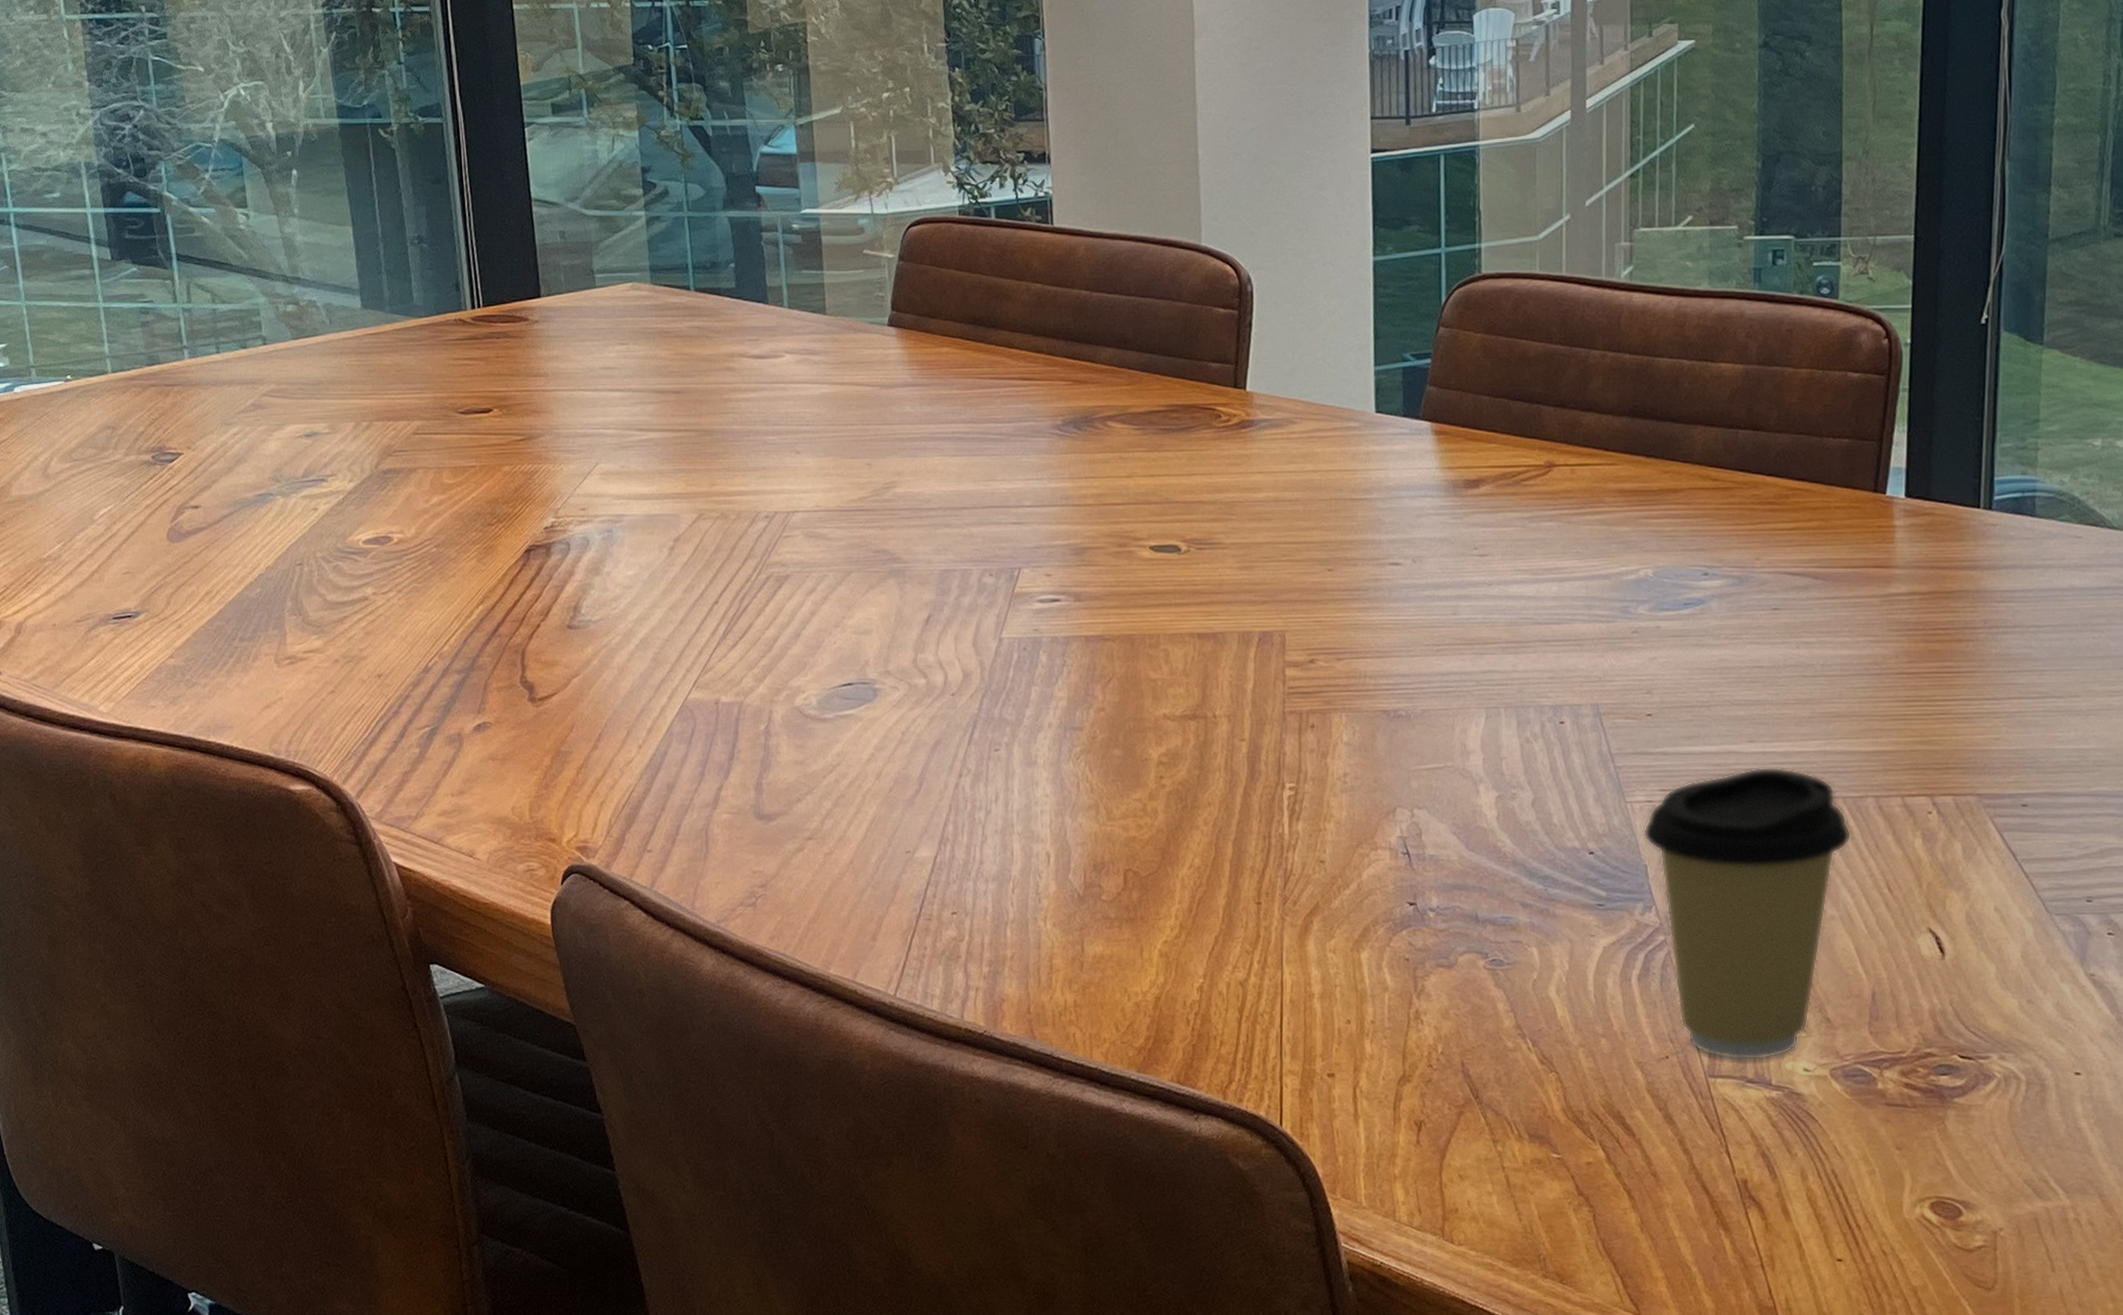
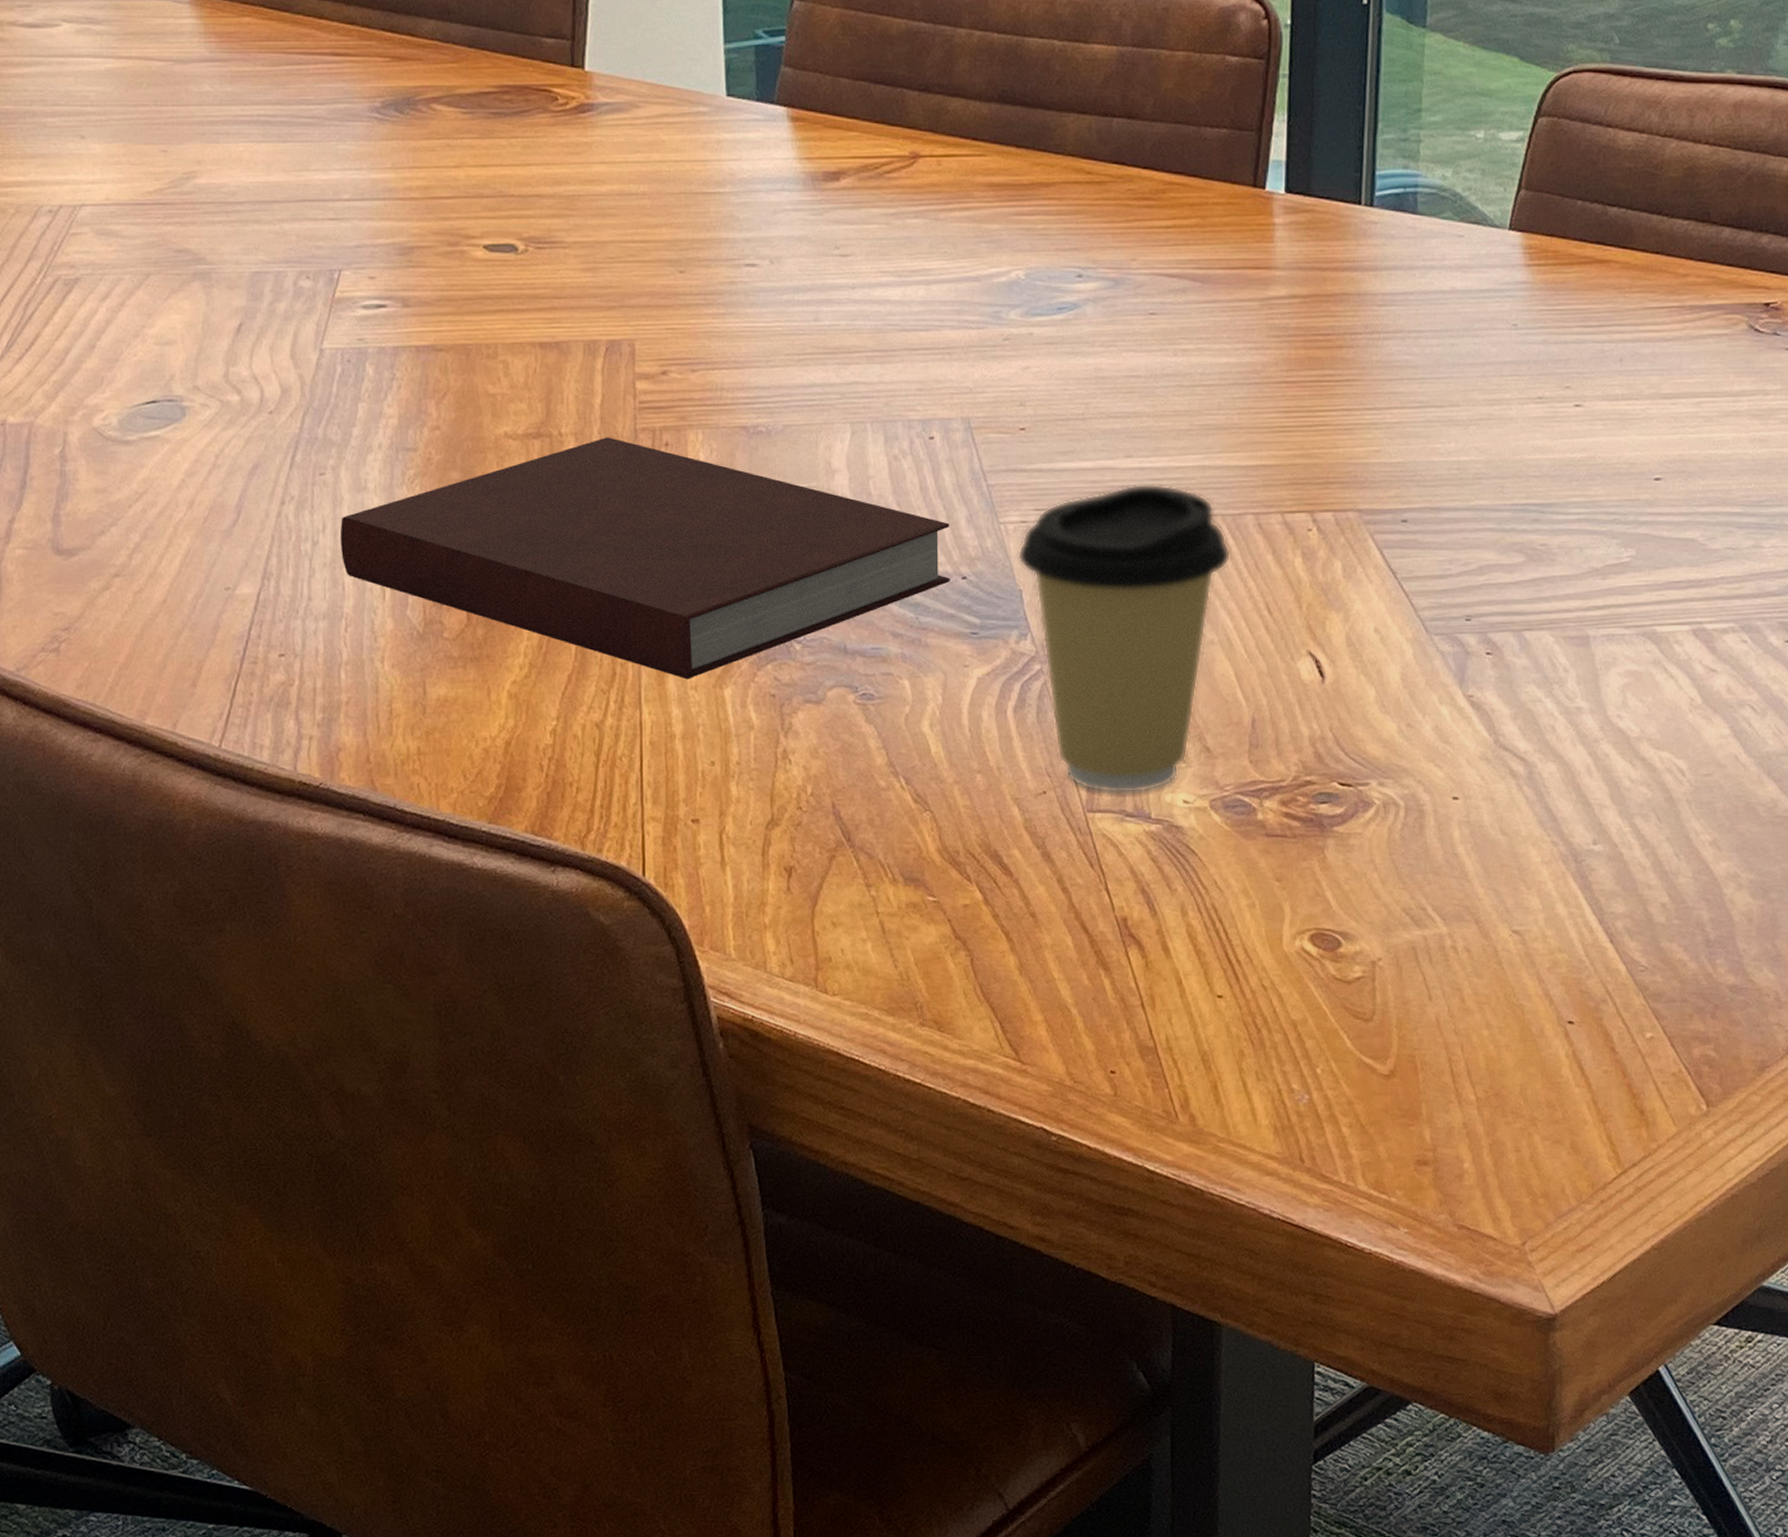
notebook: none [1010,719,1578,943] -> present [340,437,950,680]

